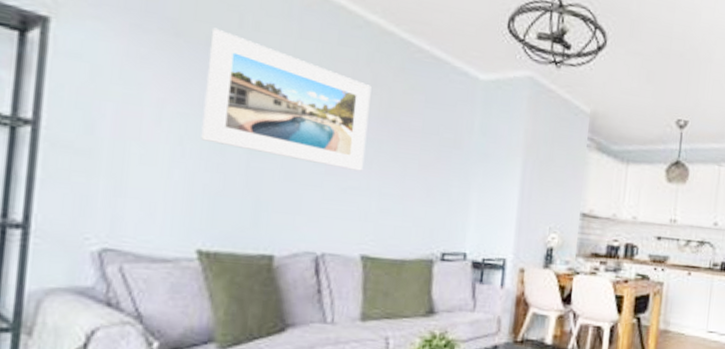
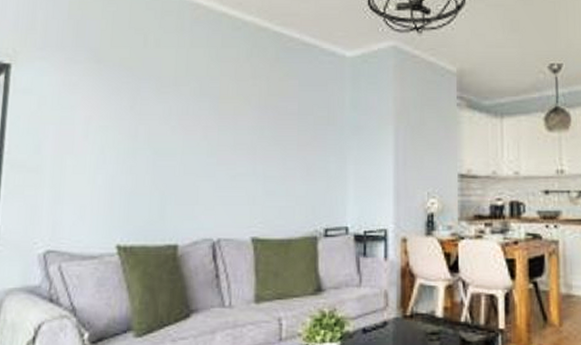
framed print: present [201,27,372,171] -> none [117,50,252,158]

